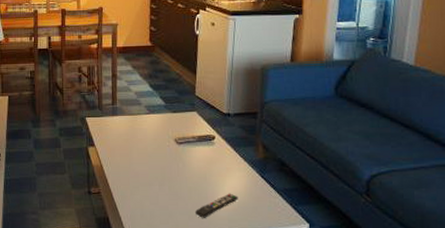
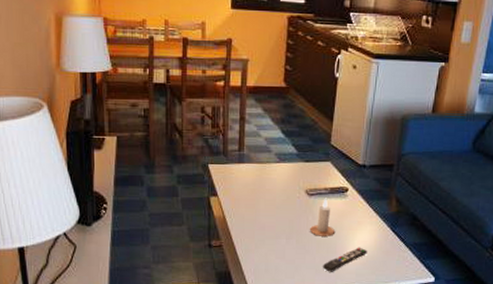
candle: none [181,145,204,183] -> present [310,198,334,236]

